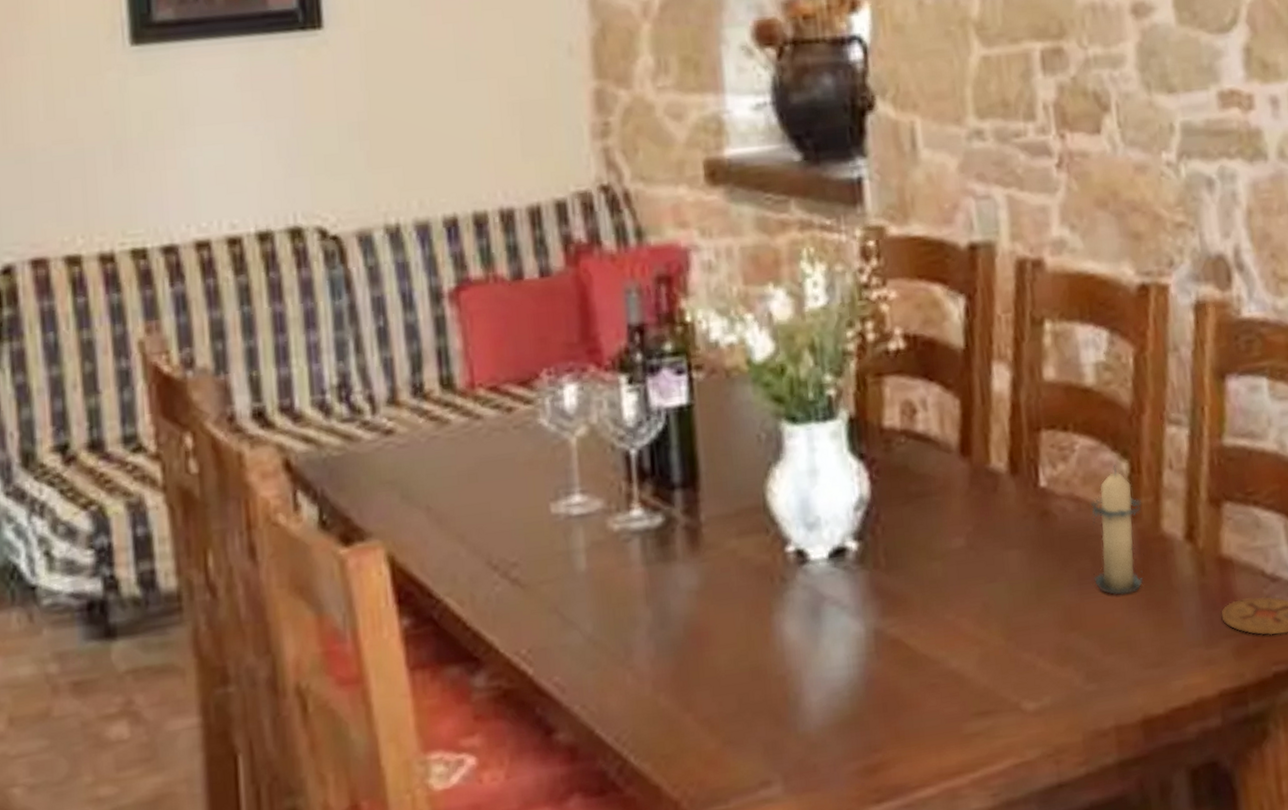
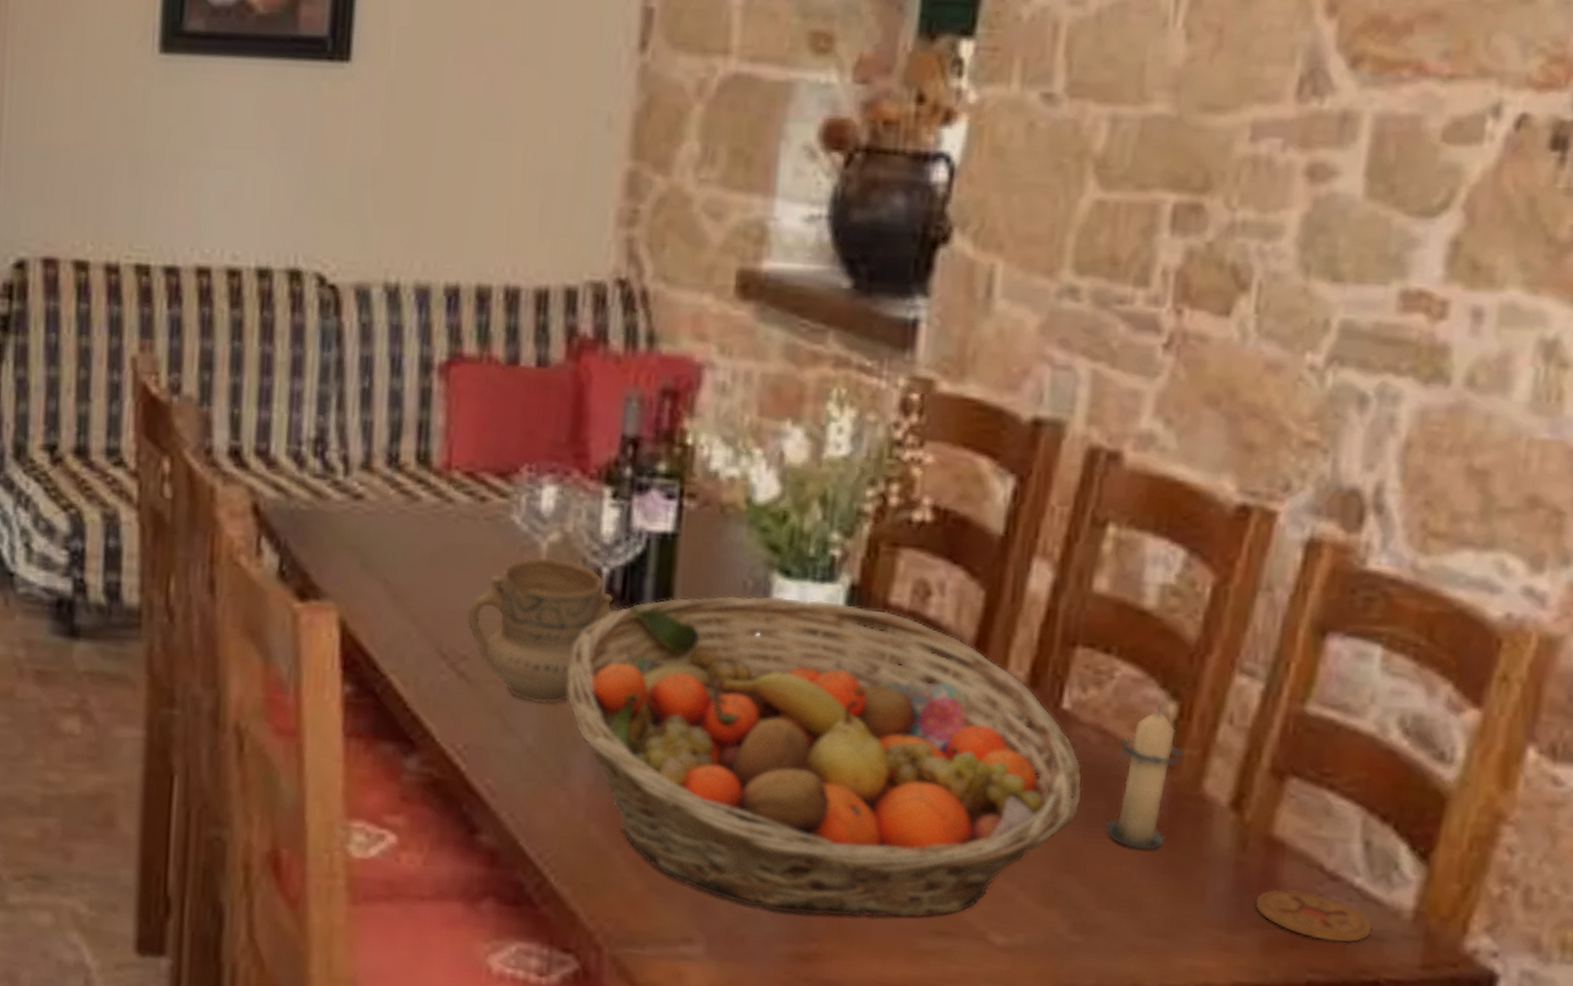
mug: none [511,449,647,593] -> present [467,557,614,705]
fruit basket: none [614,434,1072,735] -> present [566,594,1083,918]

